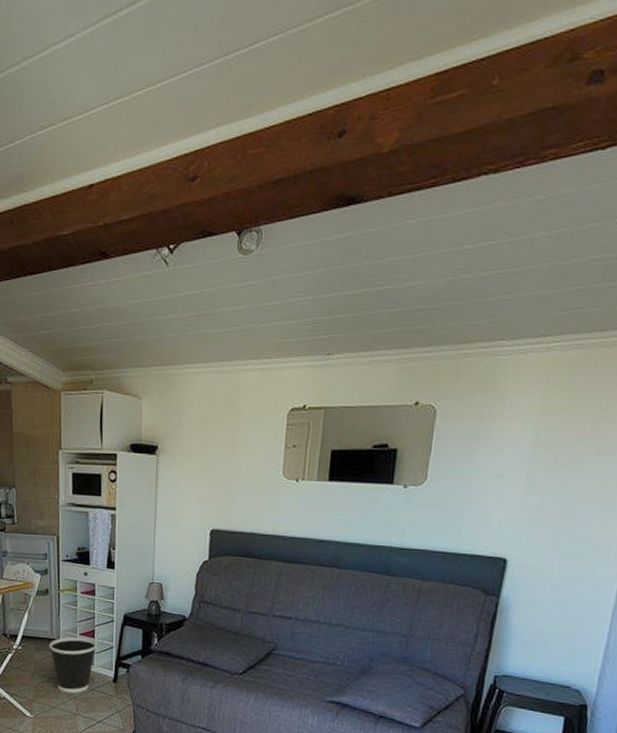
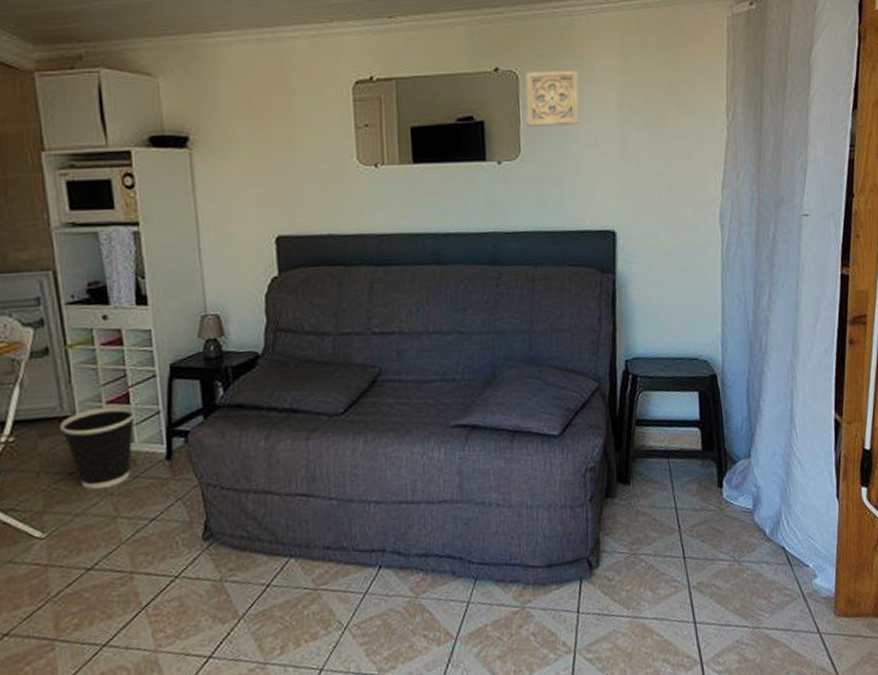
wall ornament: none [437,406,497,459] -> present [525,70,579,127]

